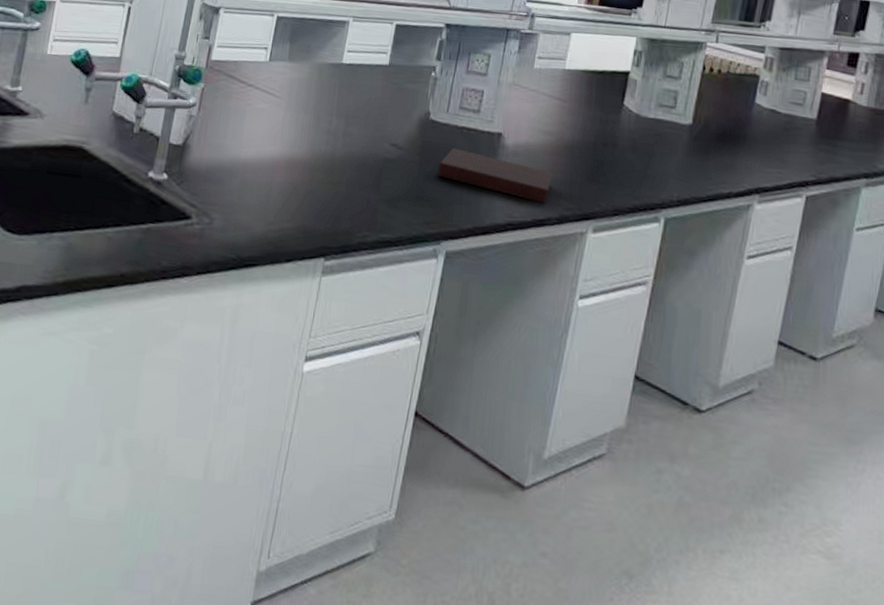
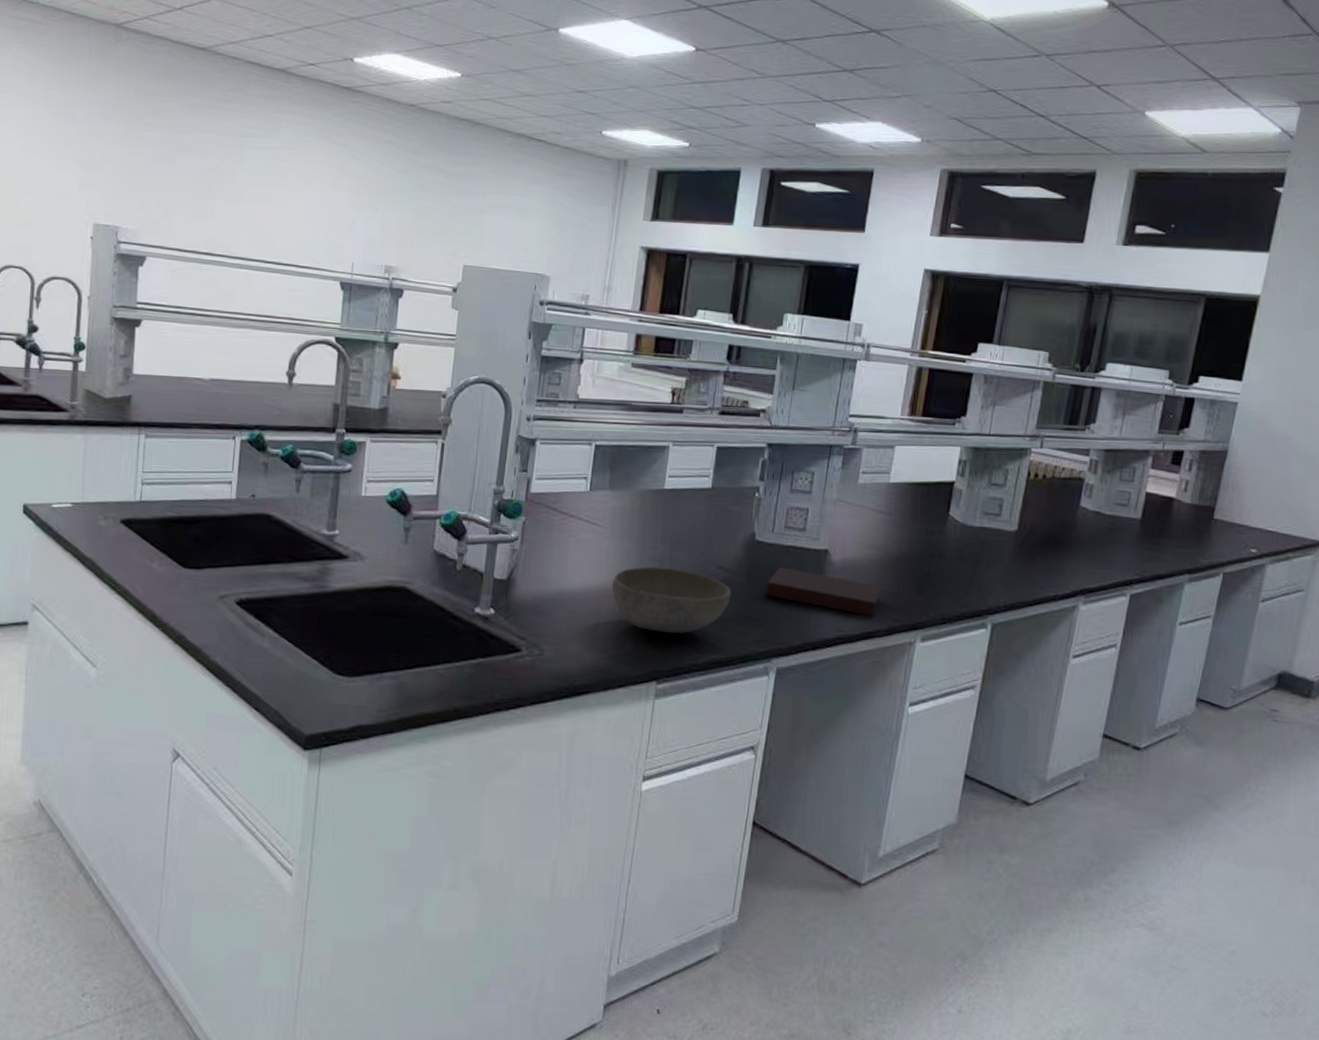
bowl: none [285,140,404,210] -> present [612,566,731,634]

